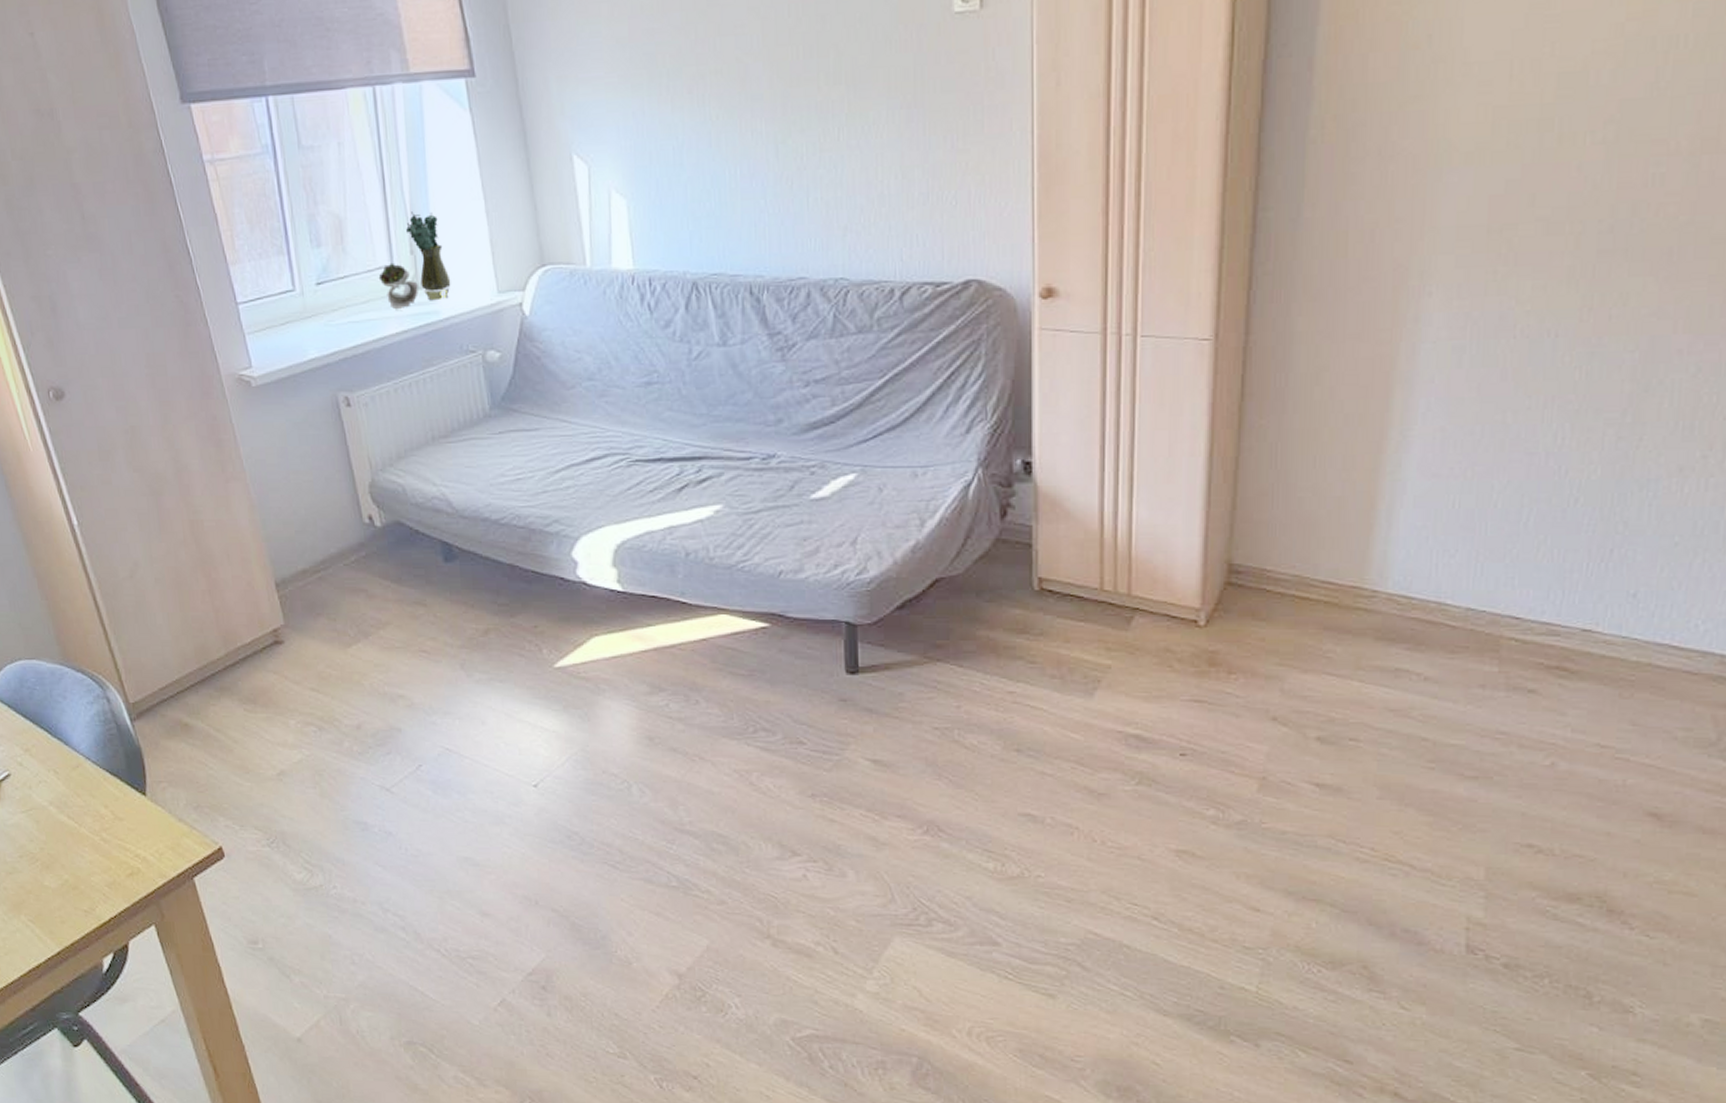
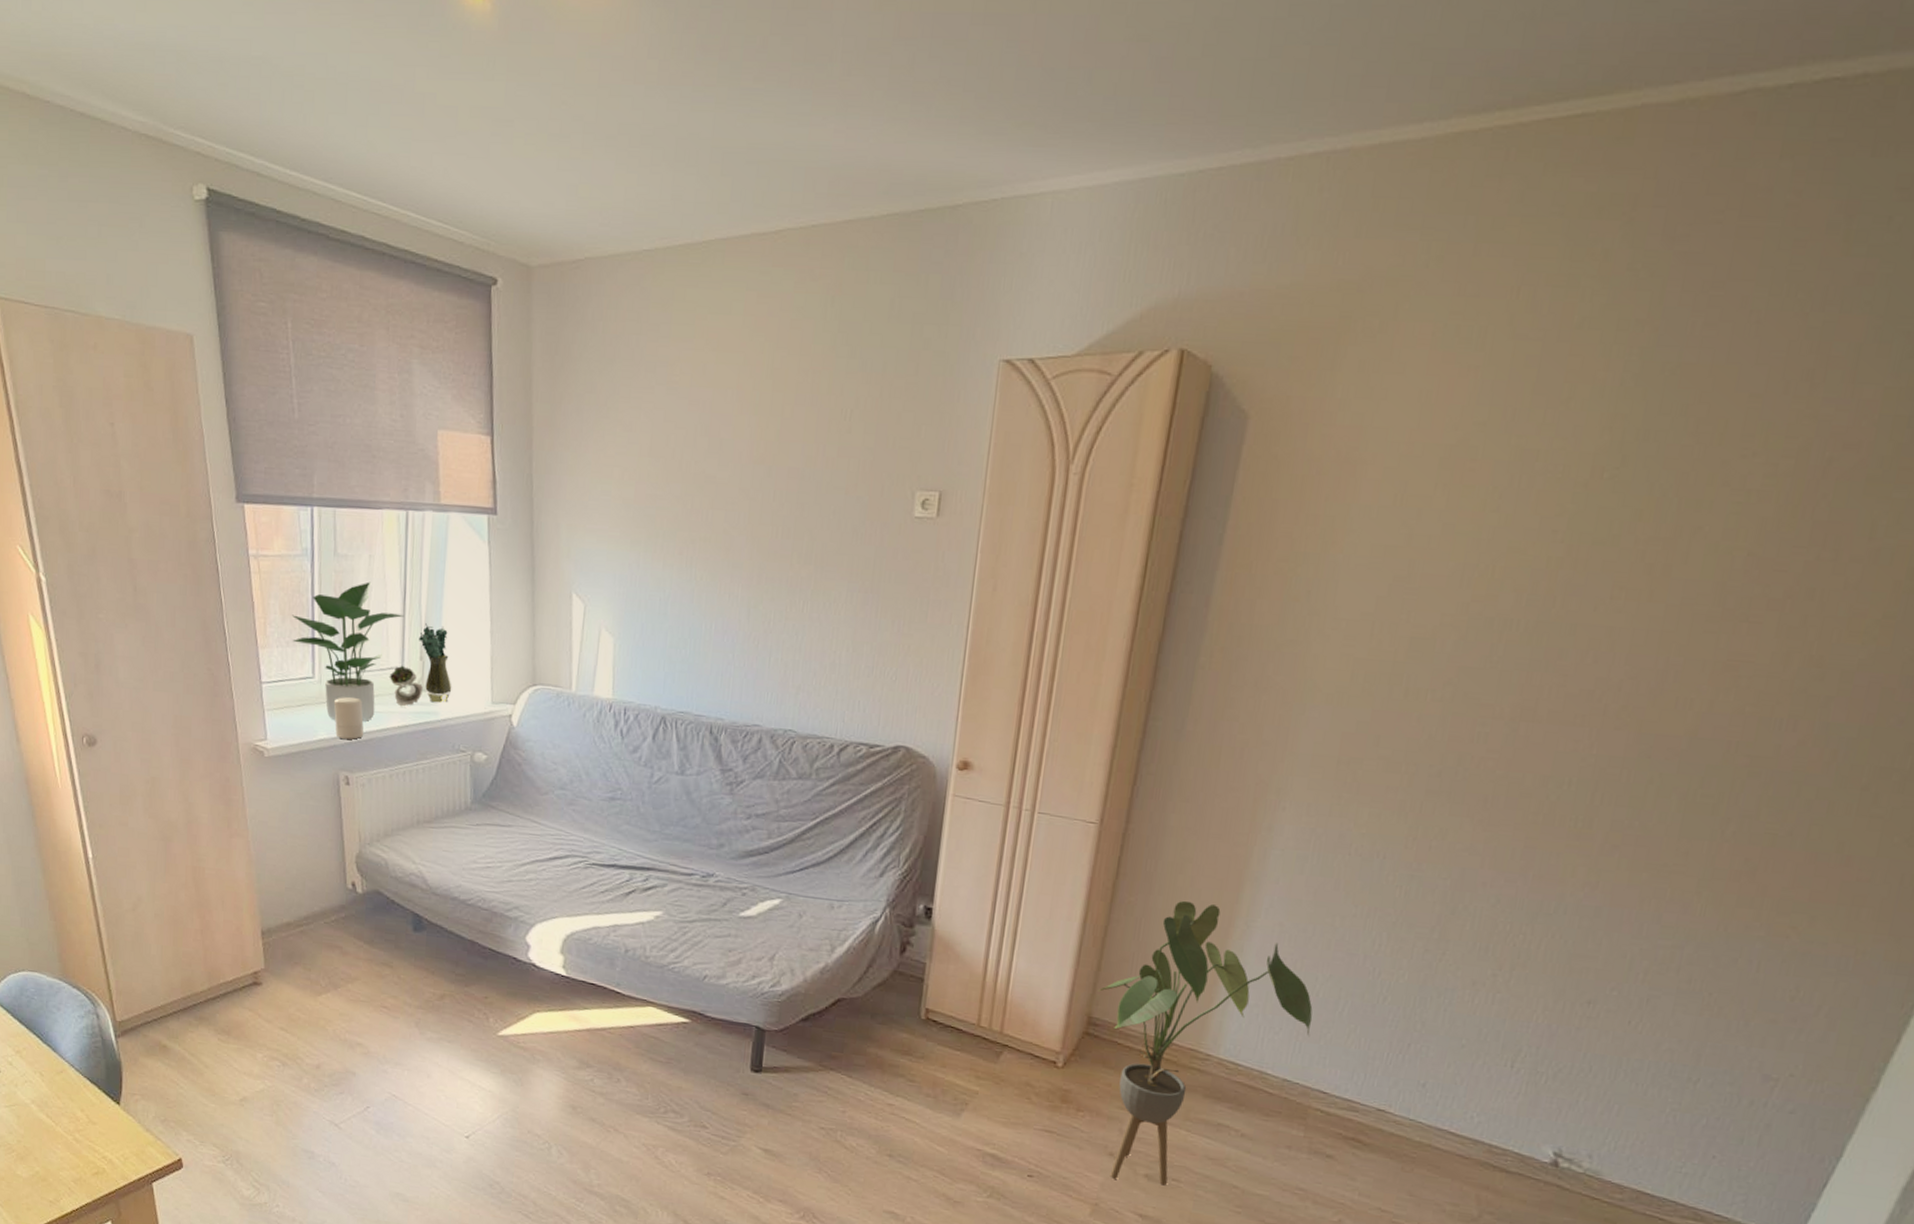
potted plant: none [261,173,387,336] -> present [292,582,405,721]
candle: none [320,306,360,356] -> present [333,696,364,740]
house plant: none [1237,415,1493,748] -> present [1099,900,1313,1186]

